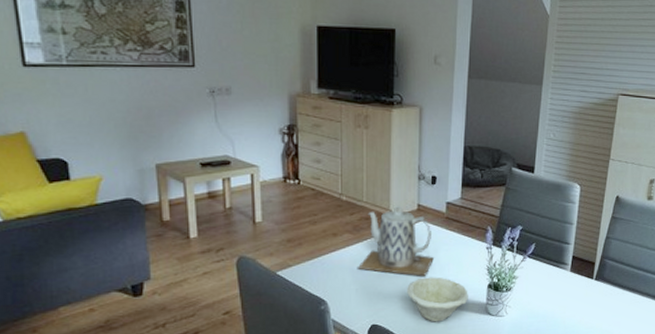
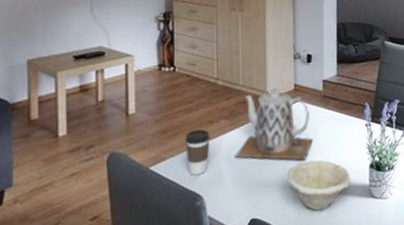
coffee cup: none [310,241,334,282] -> present [185,129,210,175]

